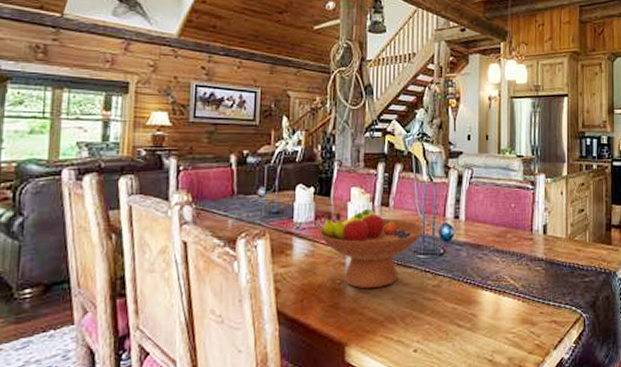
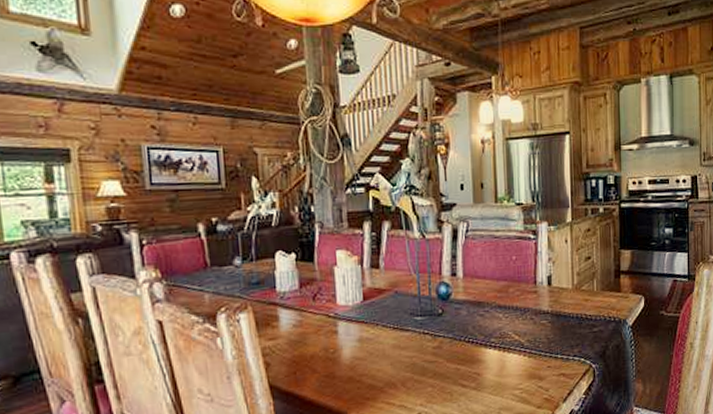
fruit bowl: present [317,208,425,289] -> none [303,271,420,356]

